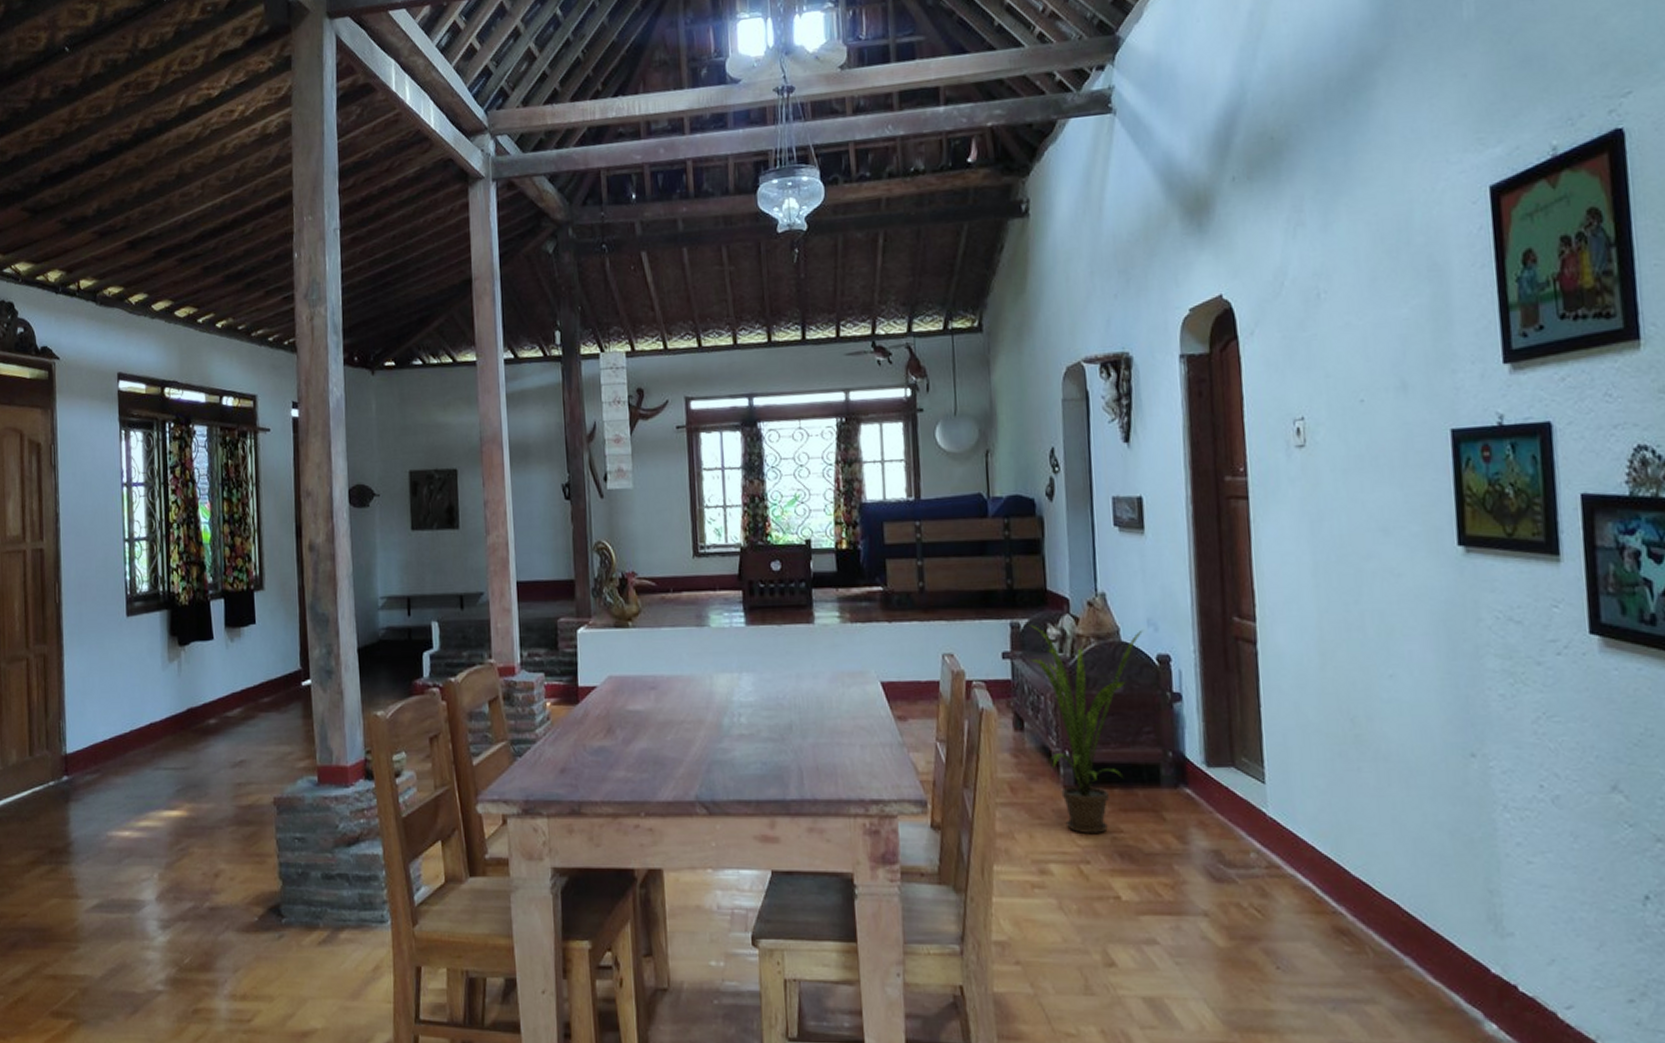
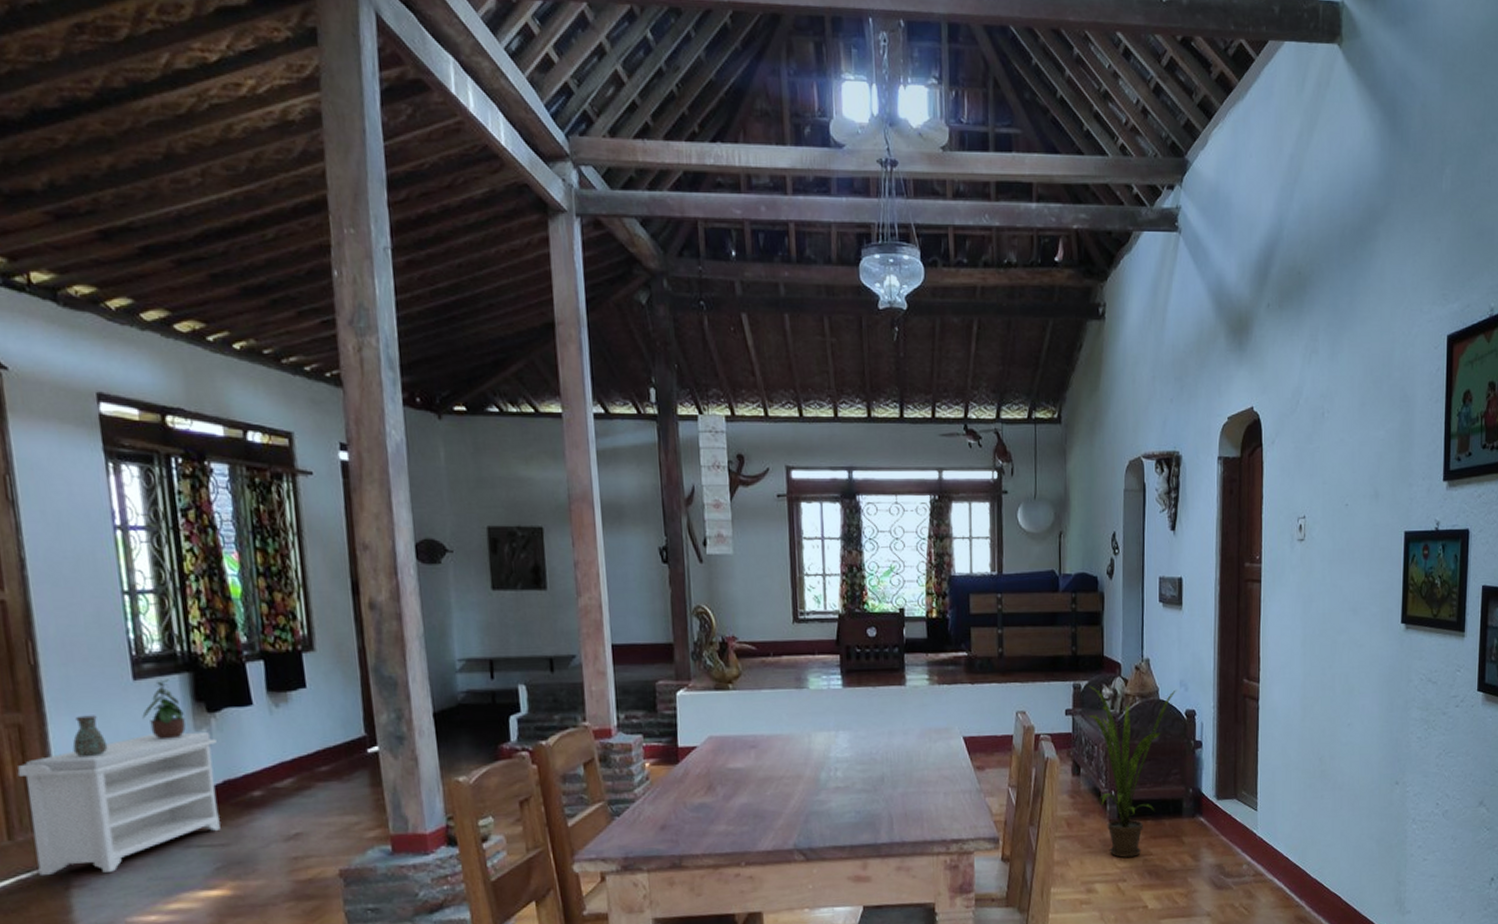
bench: none [40,663,184,790] -> present [17,731,221,875]
decorative vase: none [80,647,105,683] -> present [72,715,108,756]
potted plant: none [131,615,163,670] -> present [142,678,186,740]

